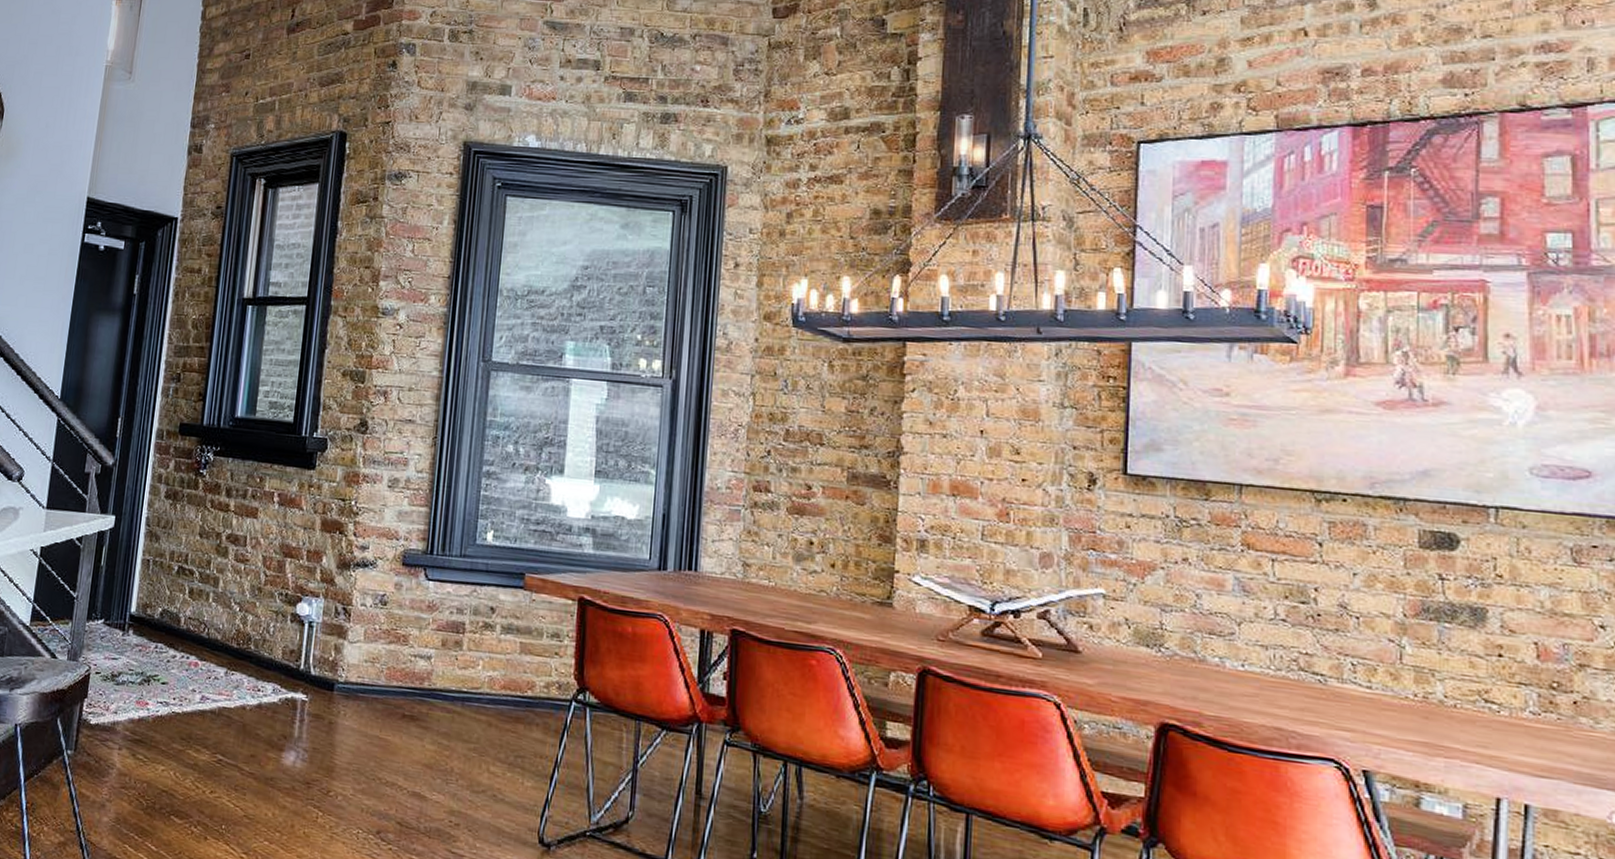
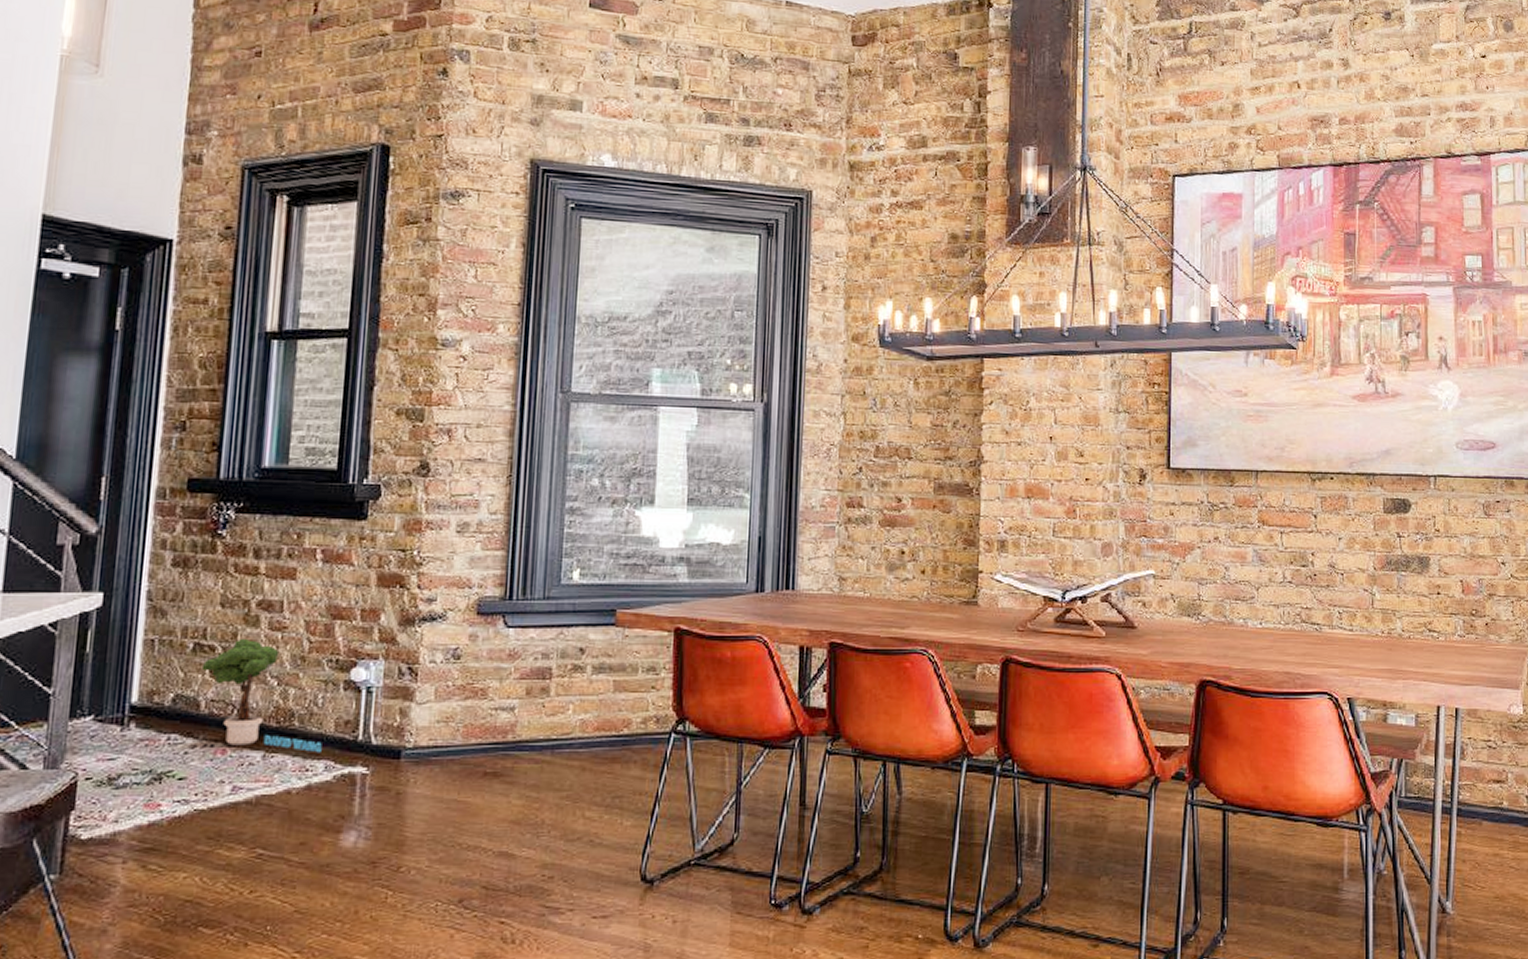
potted tree: none [182,566,272,677] -> present [201,638,322,753]

